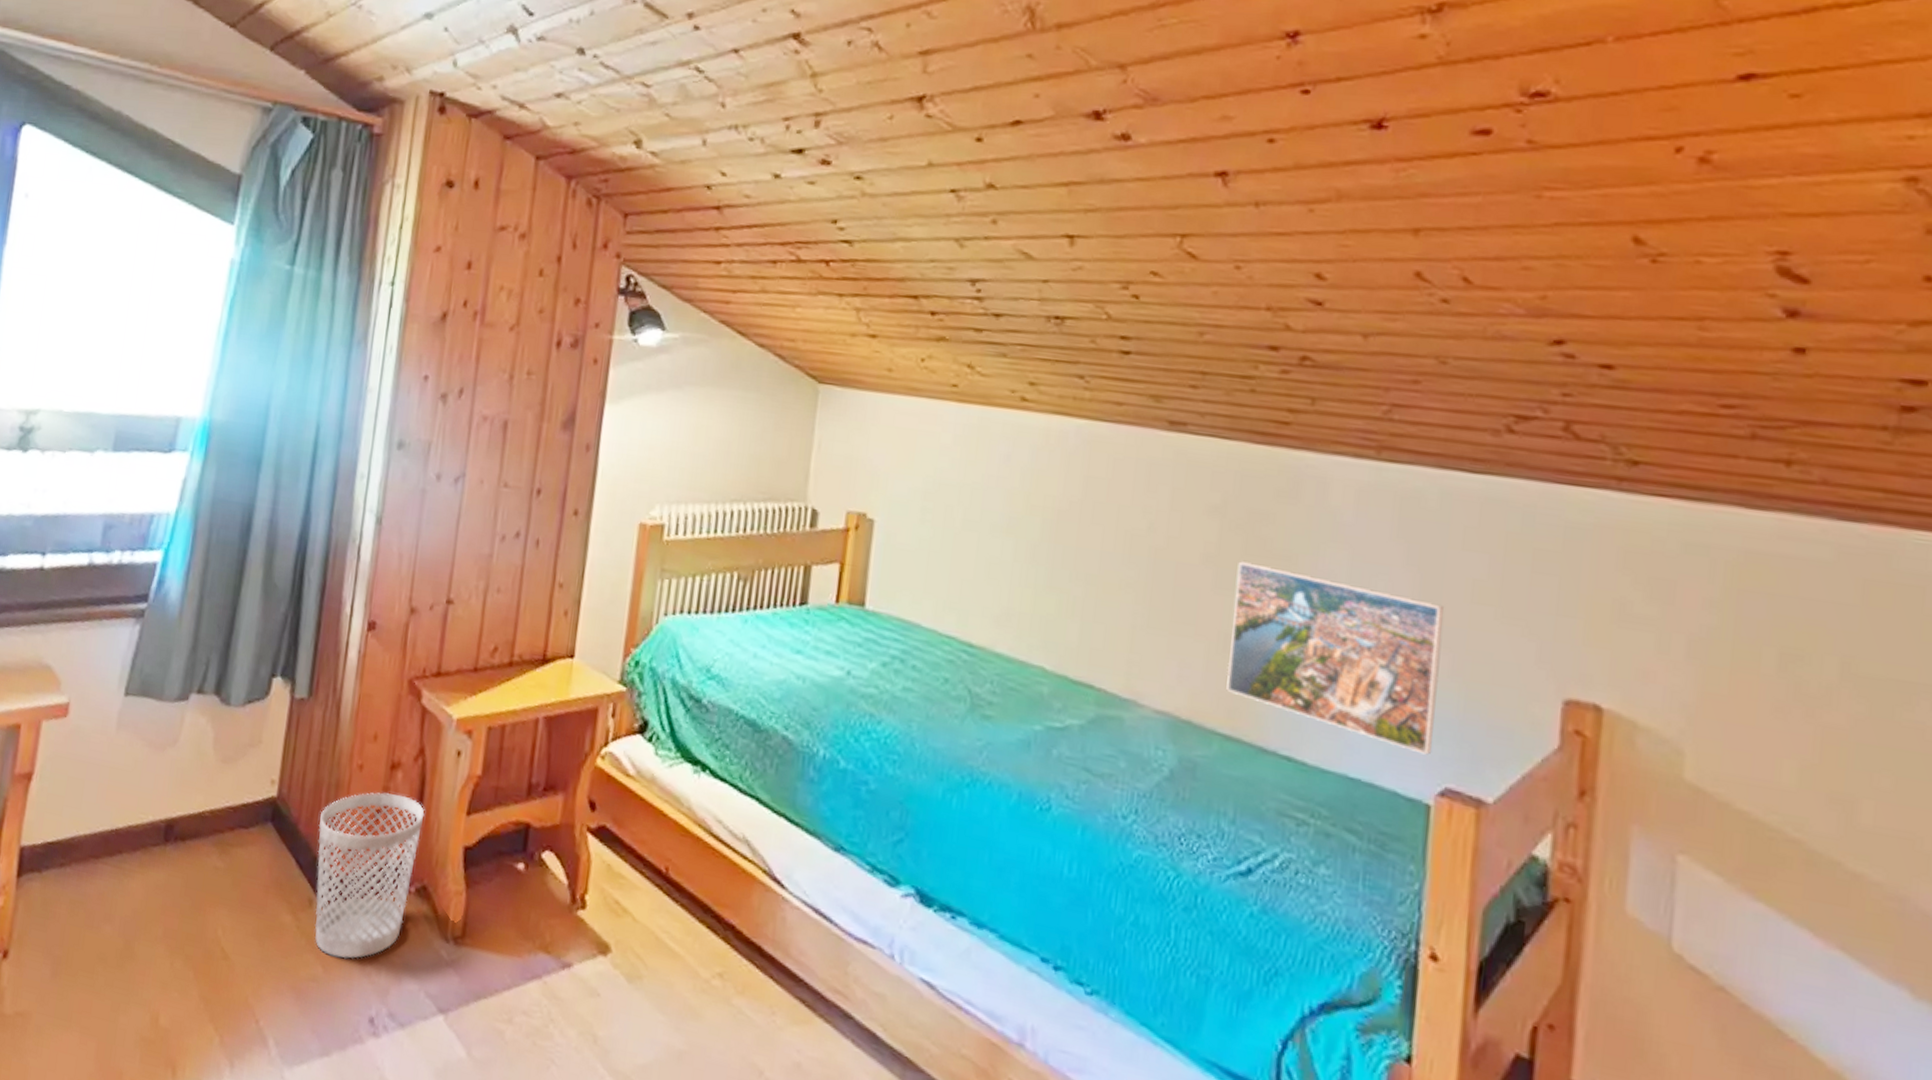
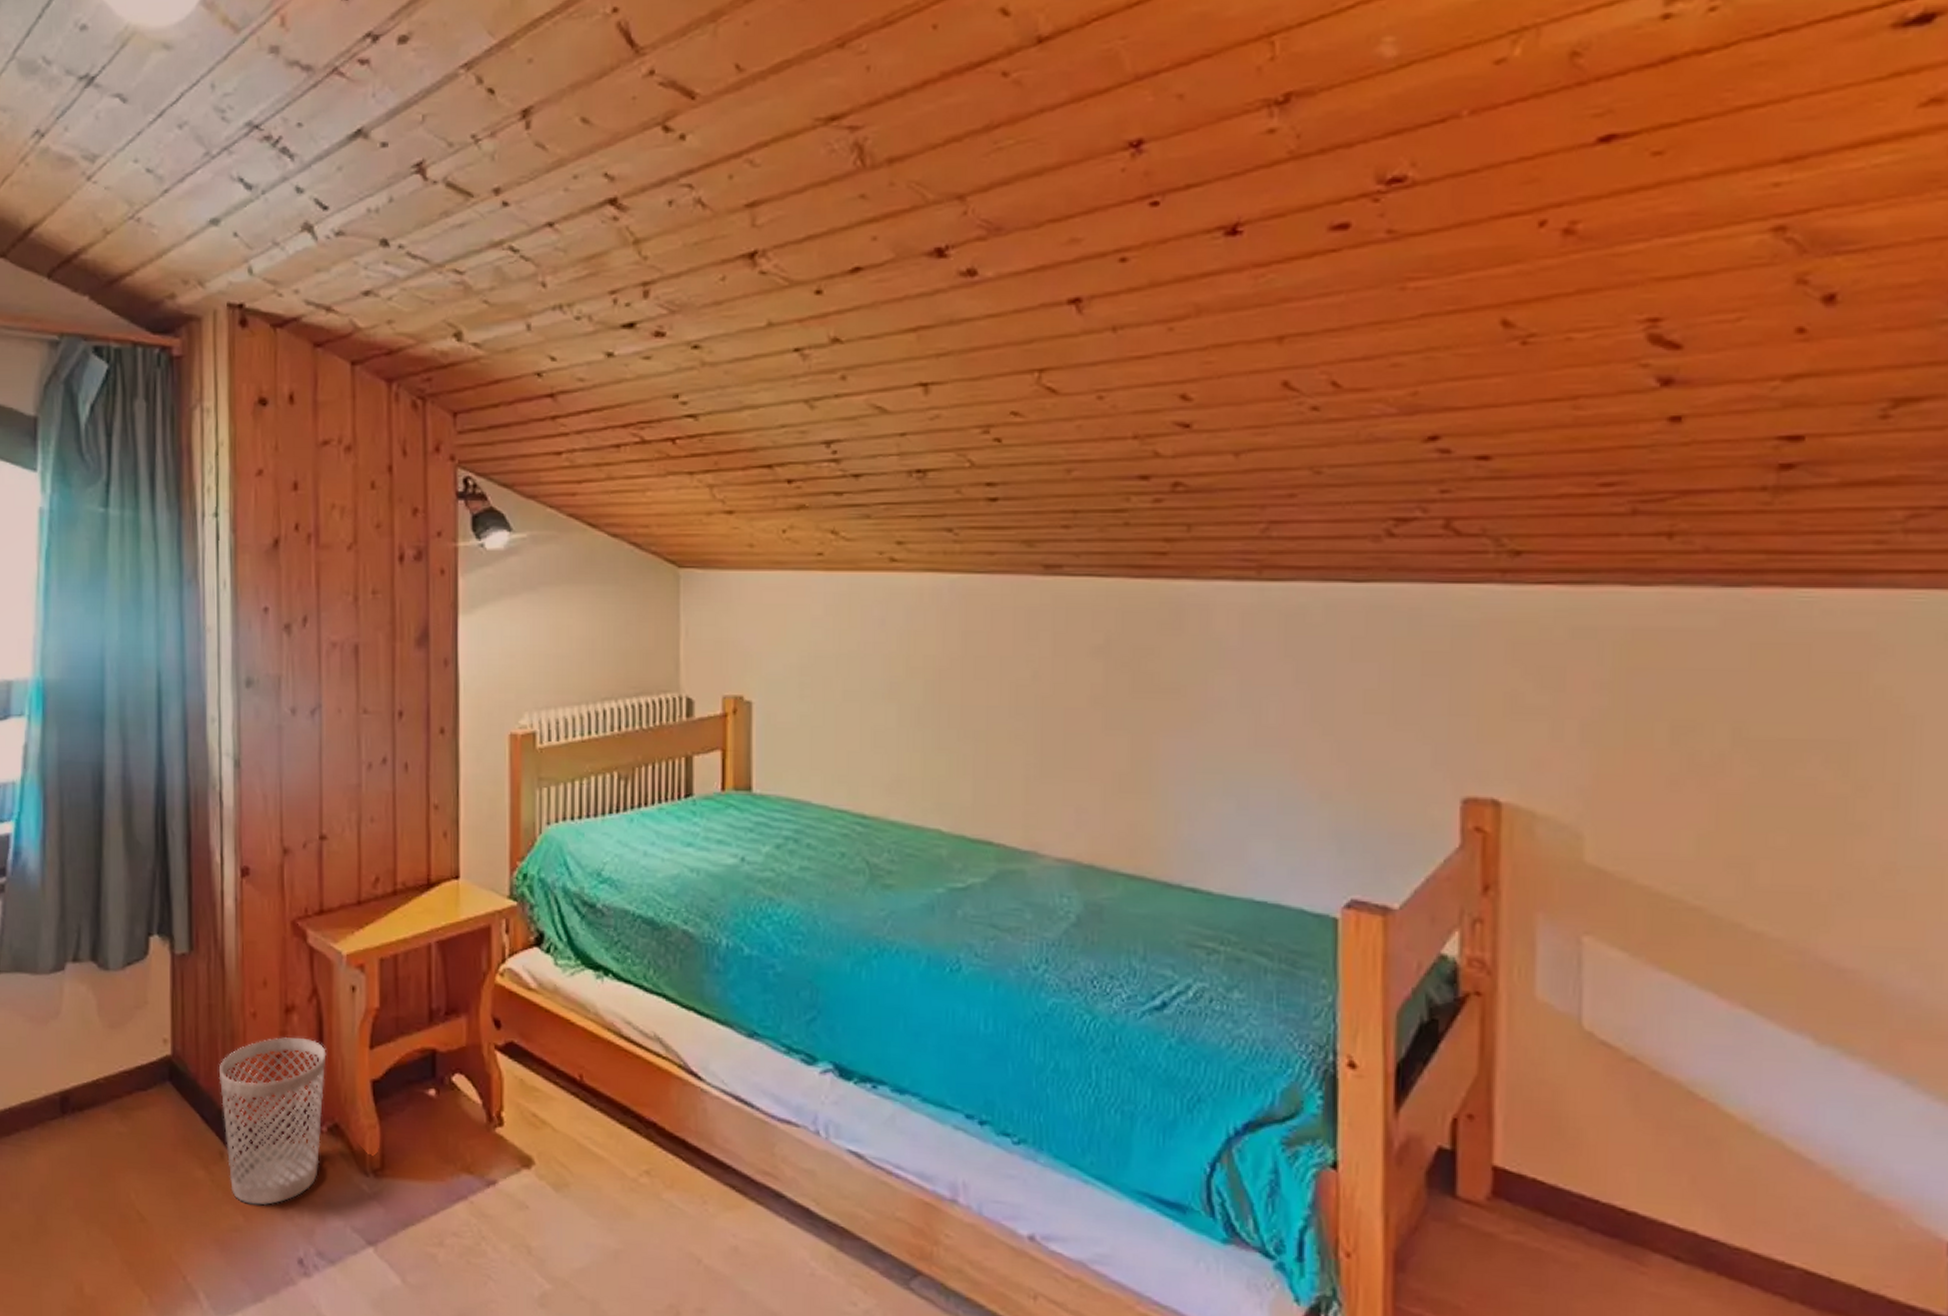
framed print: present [1226,561,1445,755] -> none [1125,699,1338,870]

